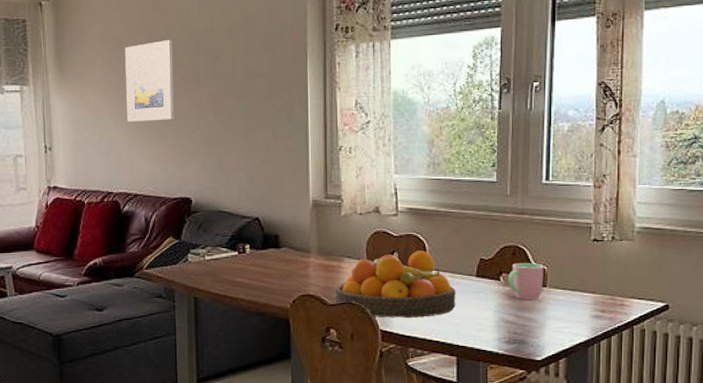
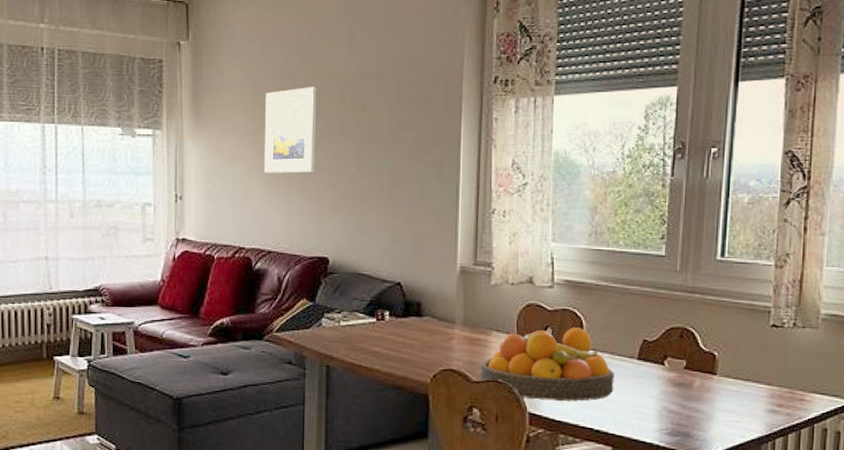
cup: present [508,263,544,300] -> none [674,347,715,388]

